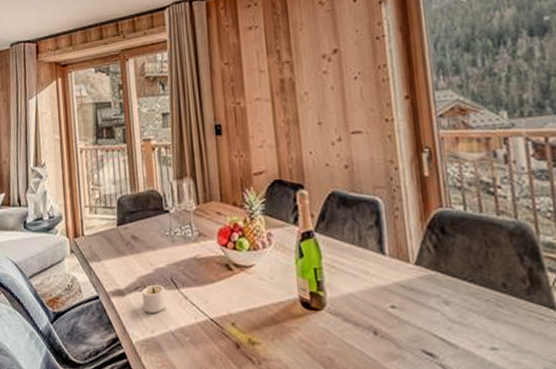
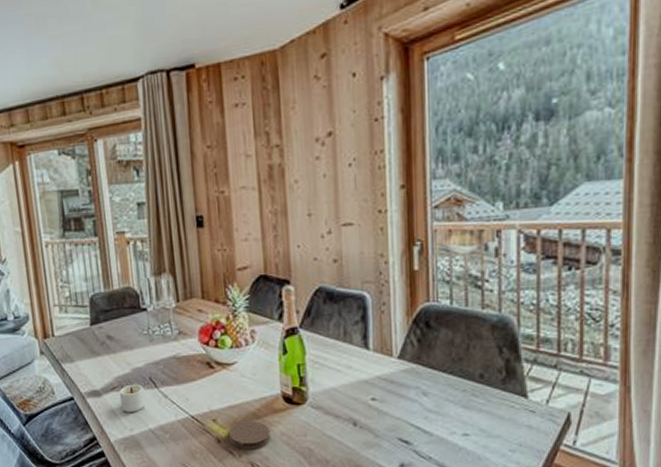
coaster: none [247,326,290,357] -> present [228,421,271,450]

